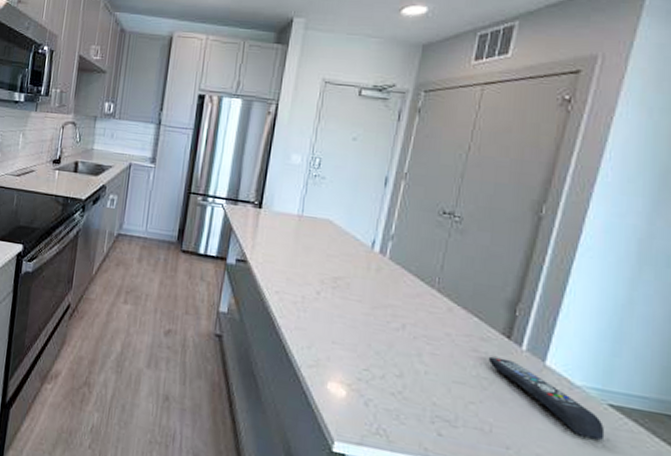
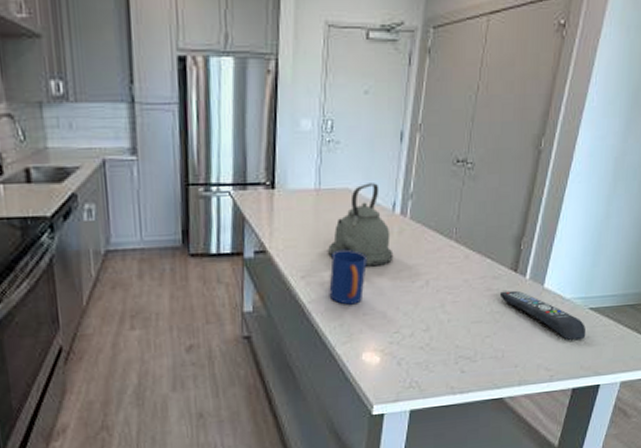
mug: none [300,274,342,331] -> present [329,250,367,305]
kettle: none [304,218,369,299] -> present [328,183,394,267]

